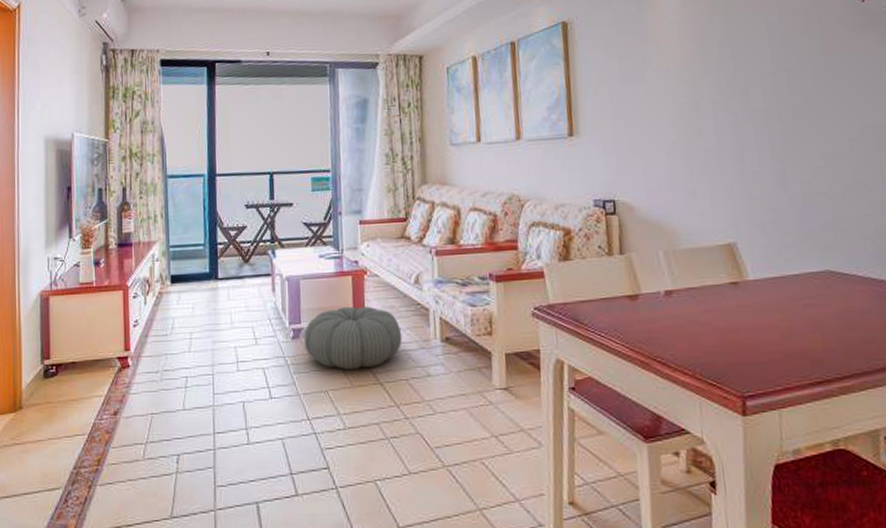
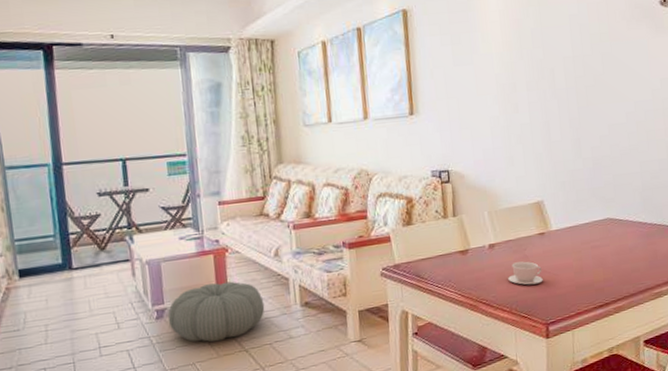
teacup: none [690,315,737,345] -> present [508,261,543,285]

